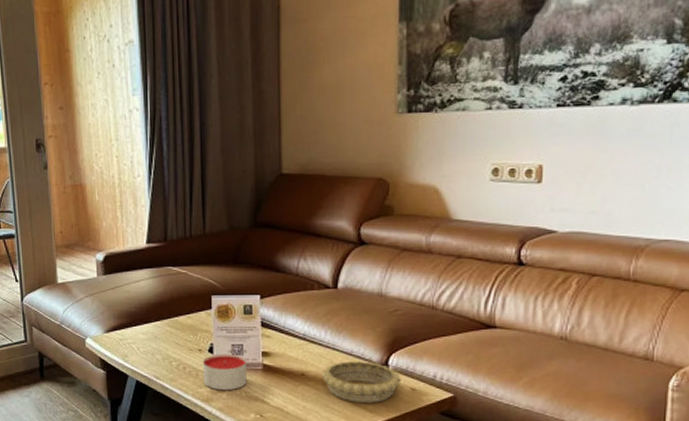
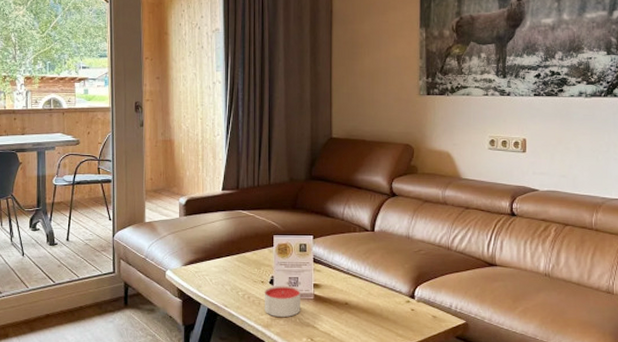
decorative bowl: present [322,361,401,403] -> none [362,292,425,328]

